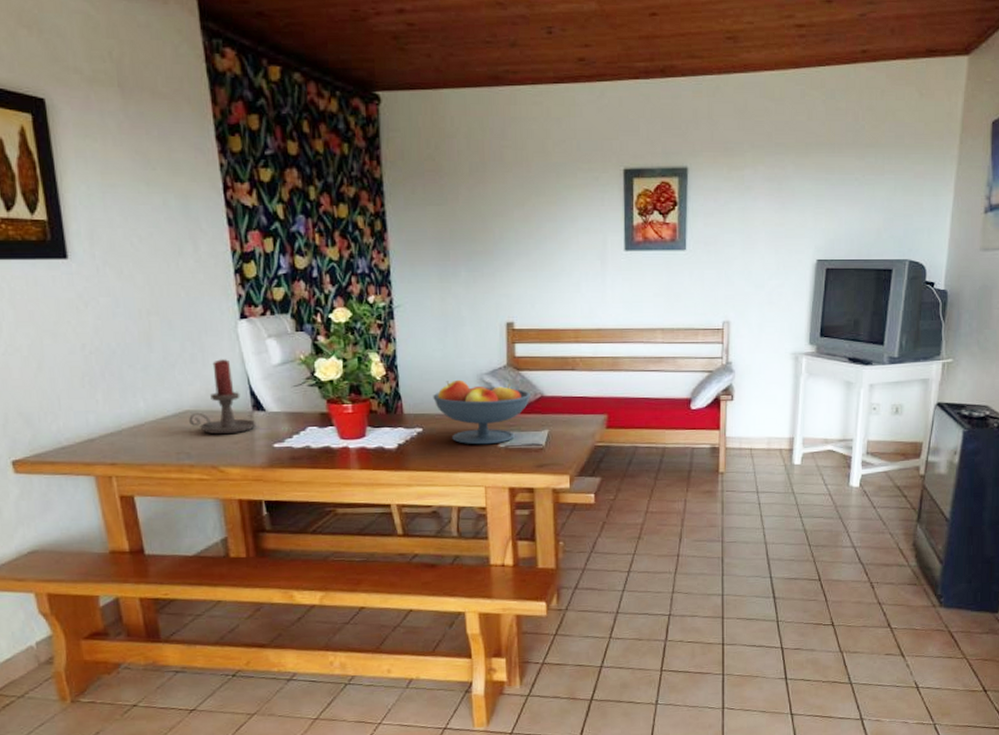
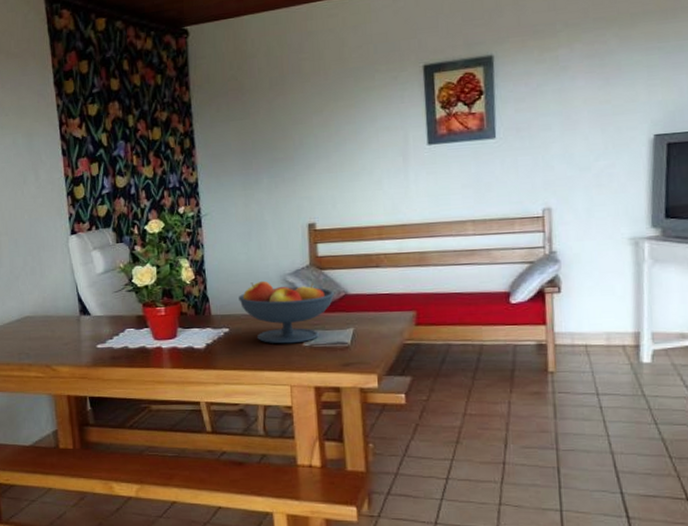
candle holder: present [189,359,256,435] -> none [29,270,83,337]

